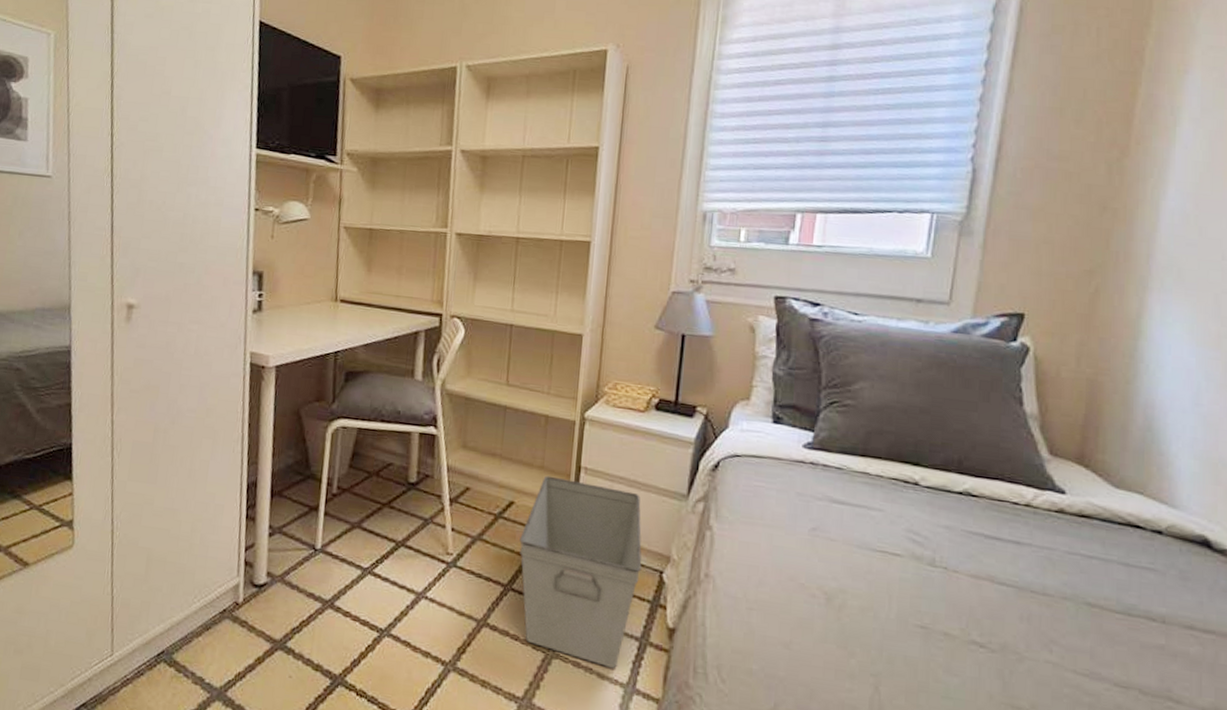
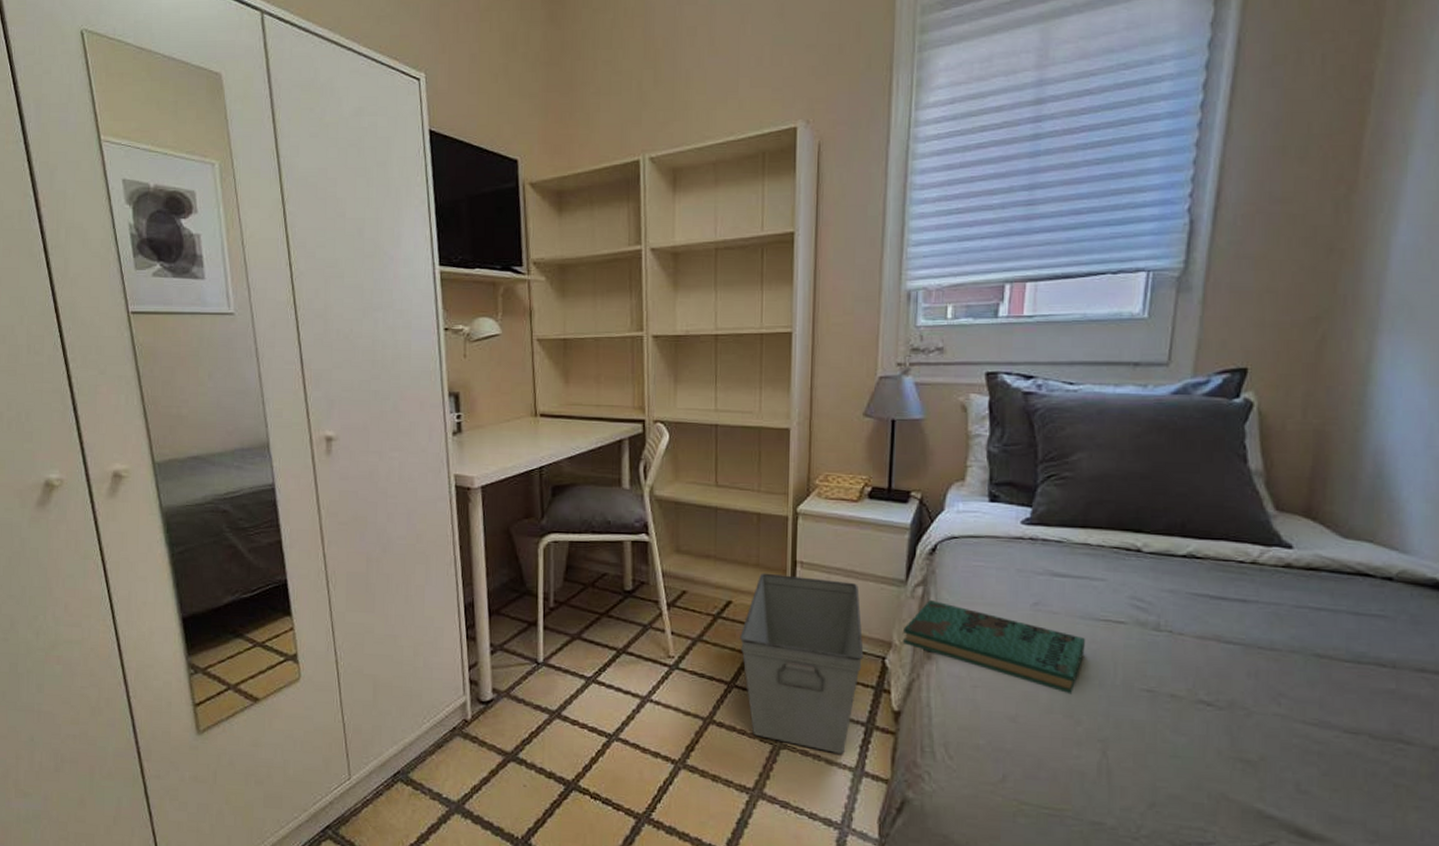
book: none [680,517,861,625] -> present [902,600,1085,695]

